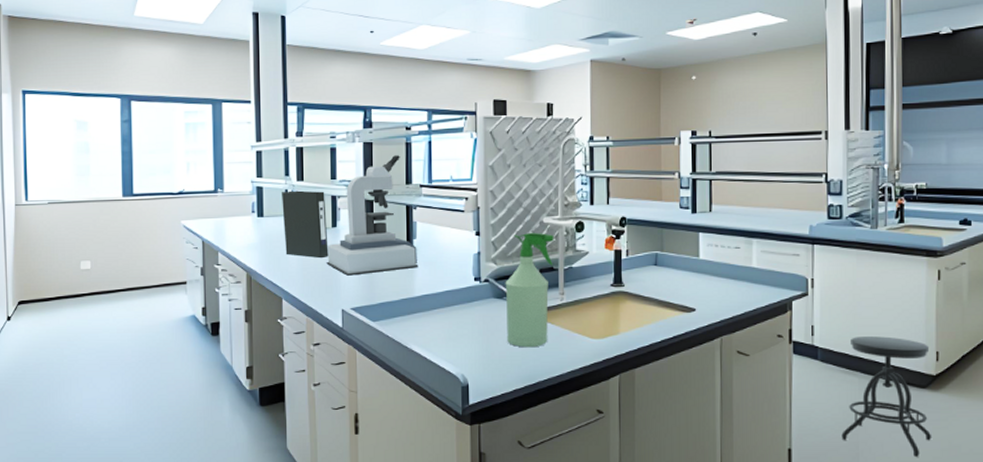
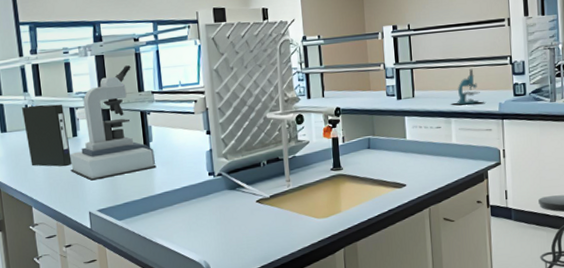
spray bottle: present [505,232,554,348] -> none [236,127,279,232]
microscope: none [754,184,792,226] -> present [451,68,484,106]

